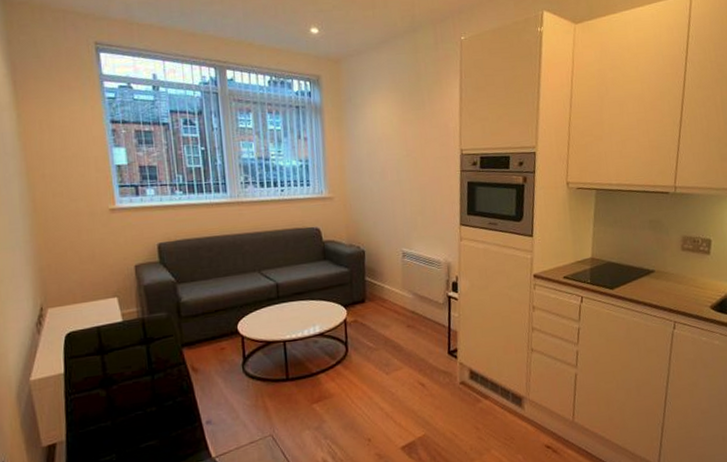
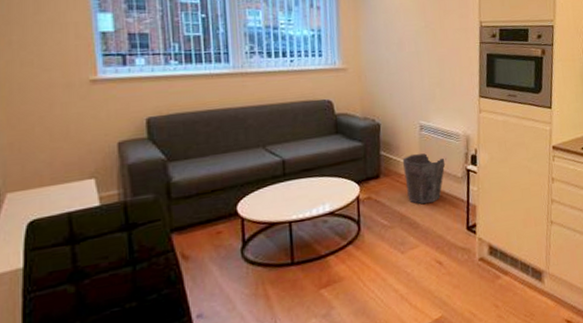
waste bin: none [386,279,428,329] -> present [402,153,447,205]

